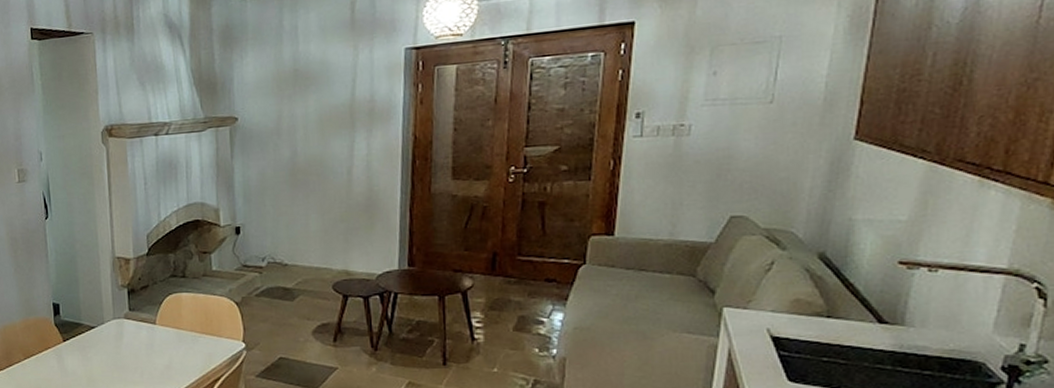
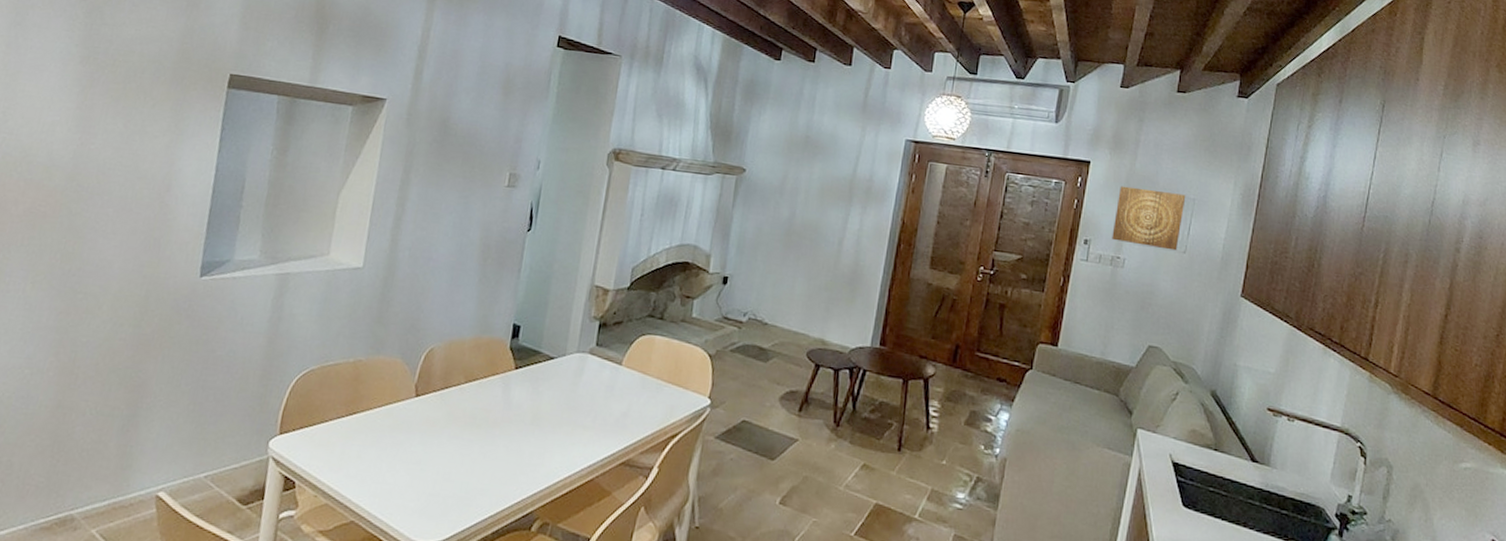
wall art: none [671,34,769,107] -> present [1112,186,1186,251]

